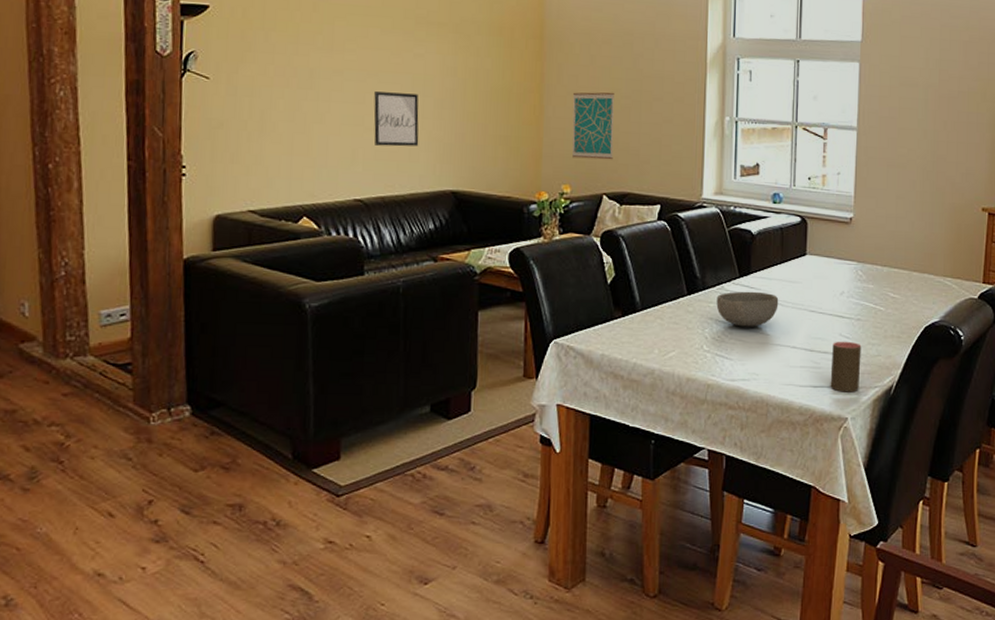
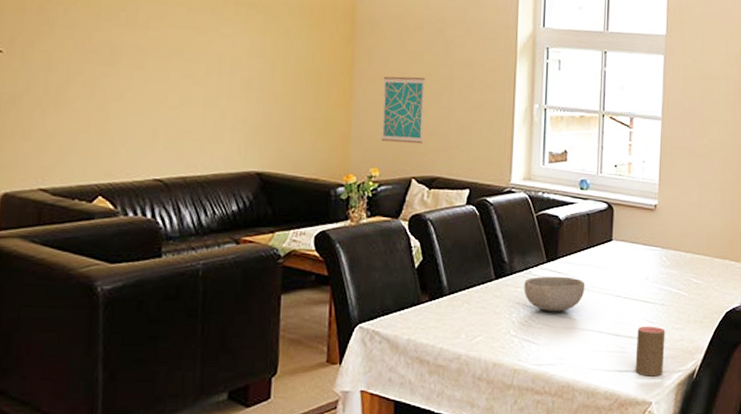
wall art: present [373,91,419,147] -> none [176,70,225,127]

